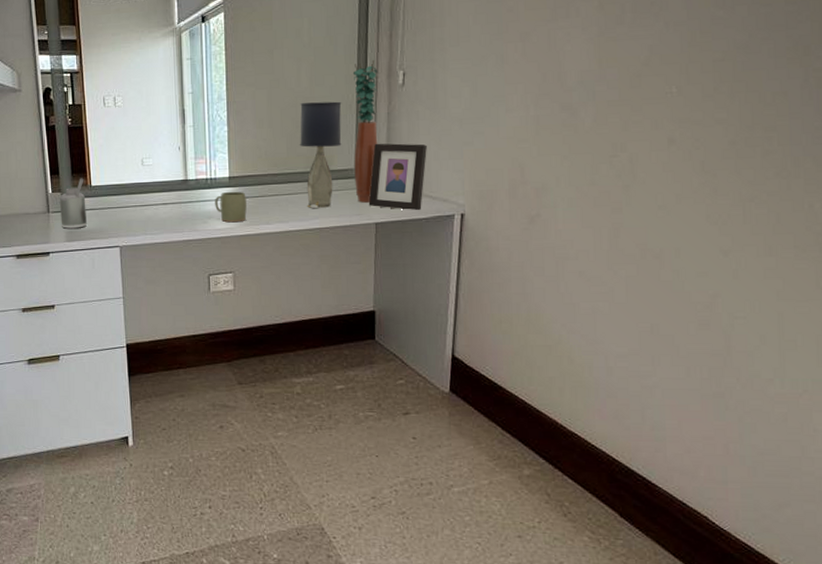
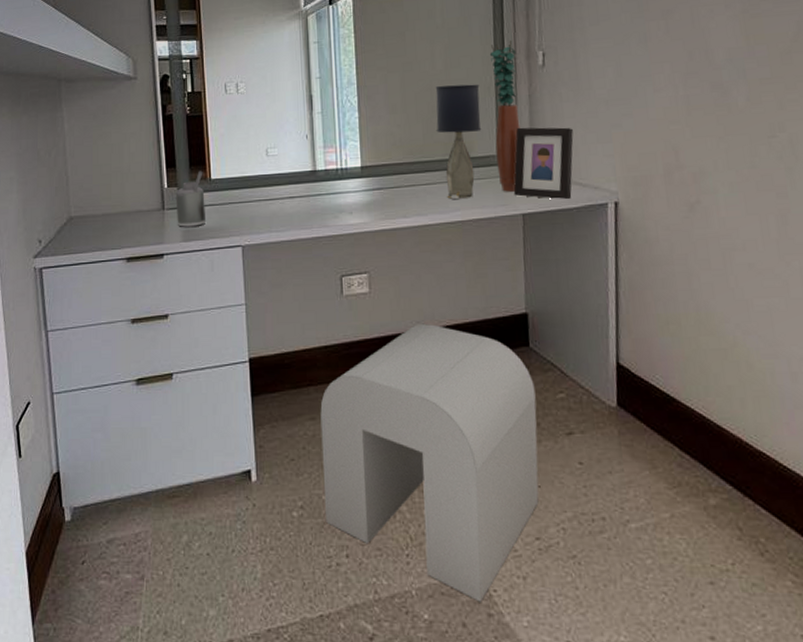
stool: none [188,317,379,546] -> present [320,323,539,602]
mug: present [215,191,247,223] -> none [346,182,382,217]

